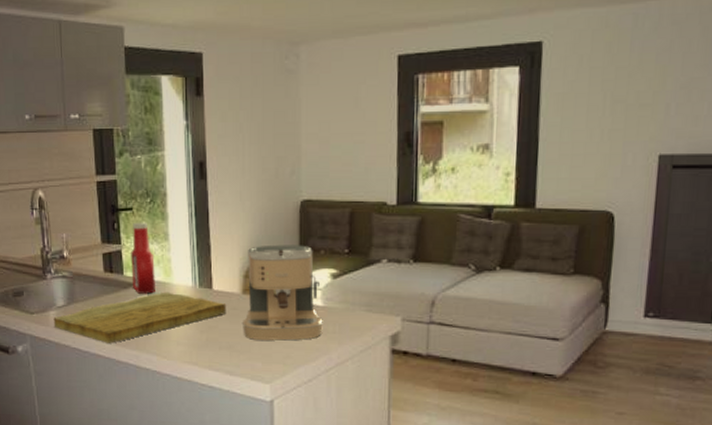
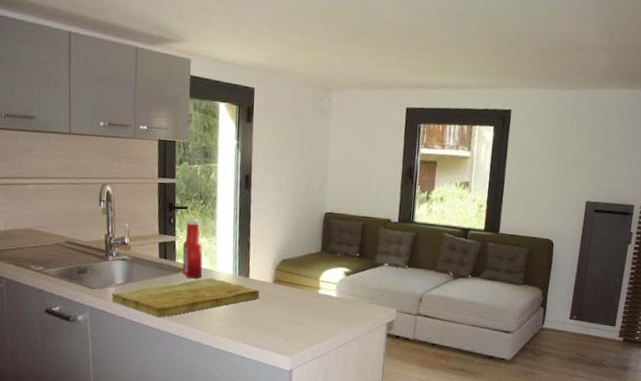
coffee maker: present [243,244,323,341] -> none [272,246,336,323]

